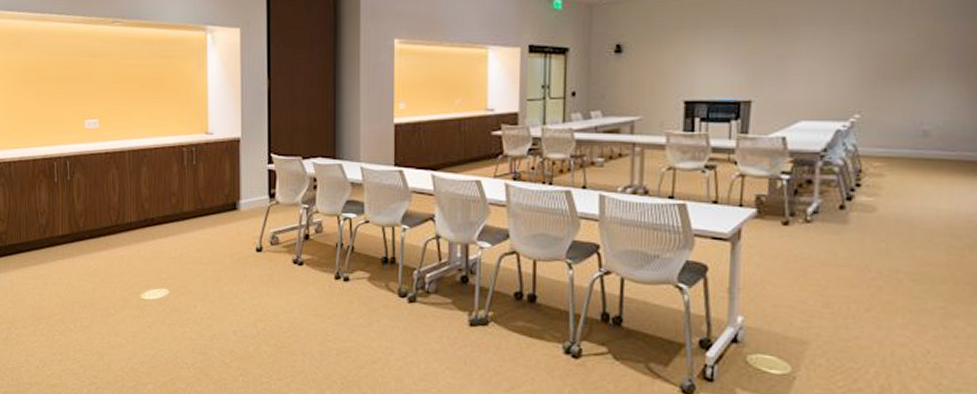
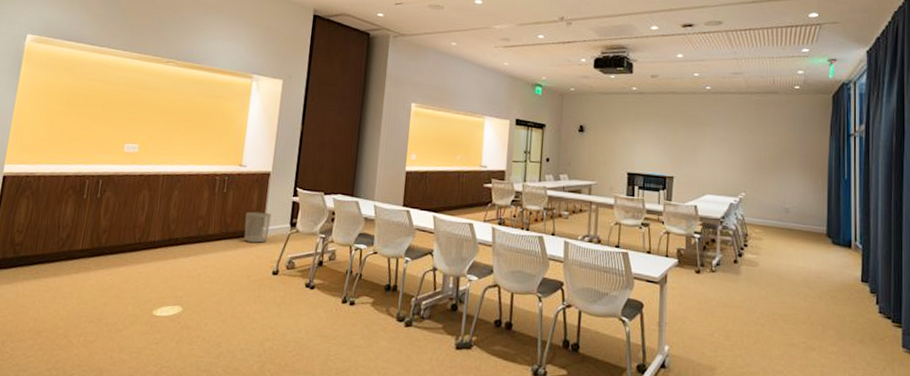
waste bin: none [219,184,247,218] -> present [244,211,272,243]

